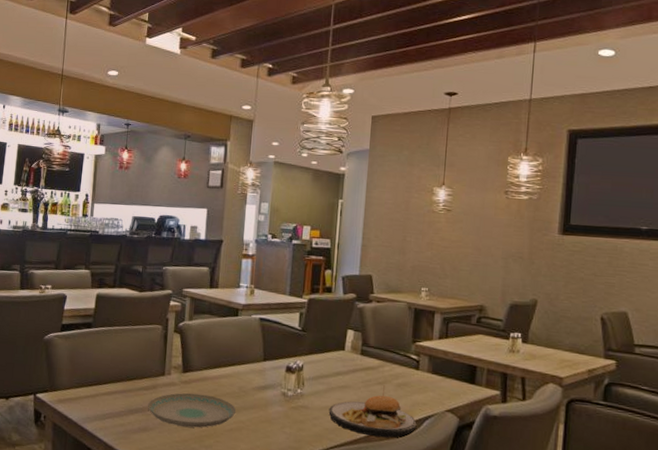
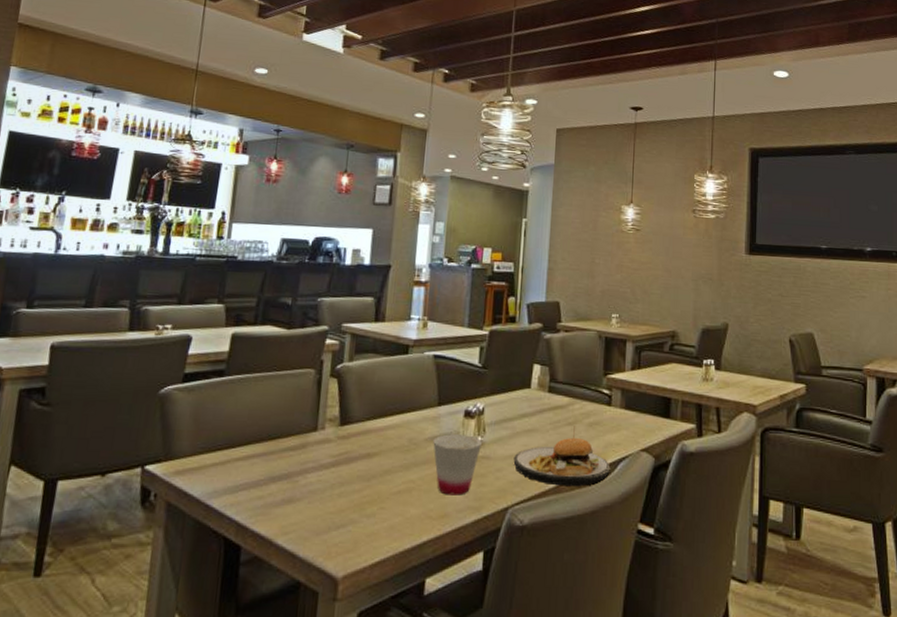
plate: present [147,393,236,428] -> none [294,450,405,493]
cup: none [259,385,301,437] -> present [433,434,482,496]

